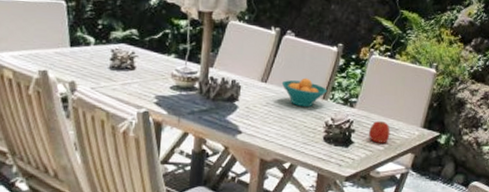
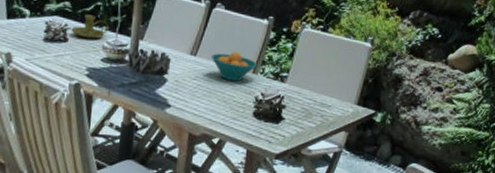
candle holder: none [138,42,178,67] -> present [71,14,109,39]
apple: present [368,121,390,143] -> none [299,97,323,120]

